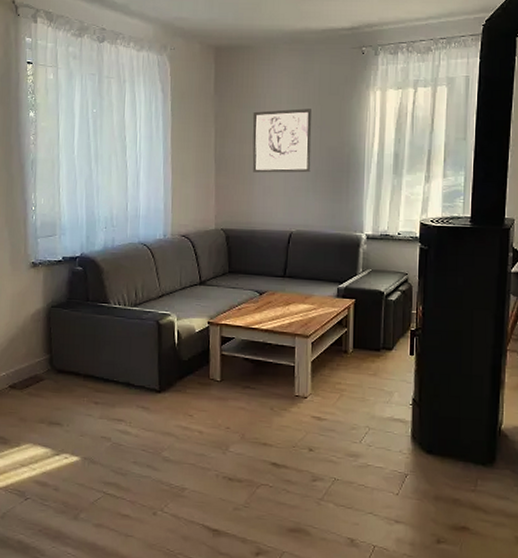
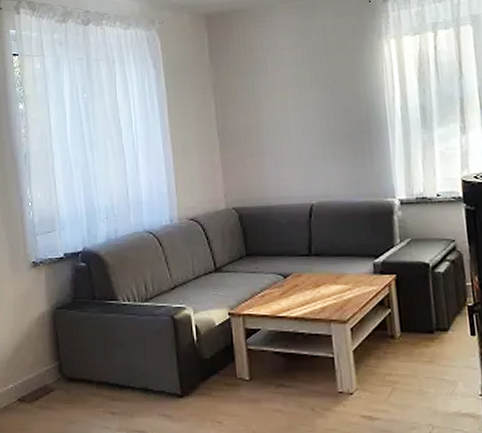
wall art: present [252,108,312,173] -> none [254,67,326,143]

